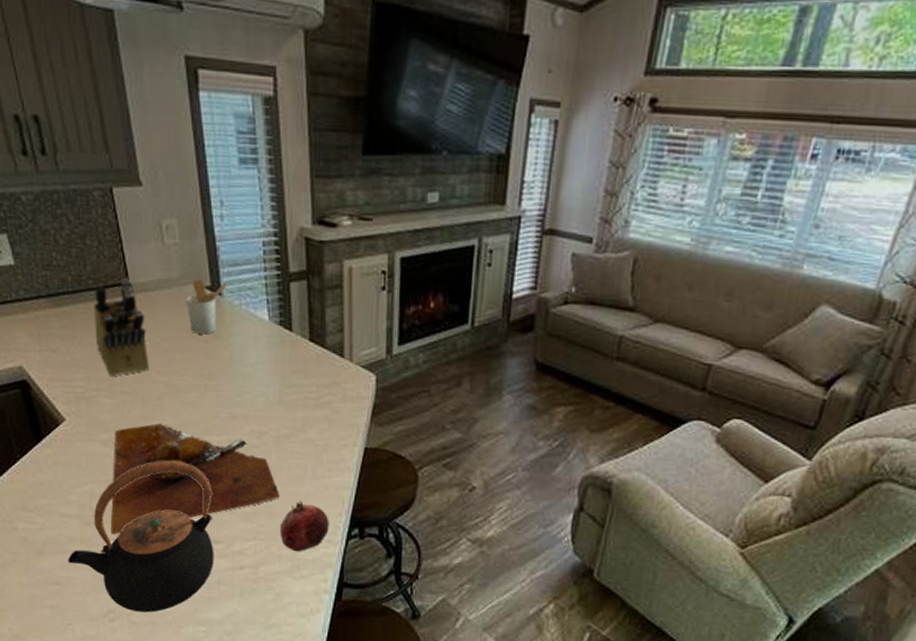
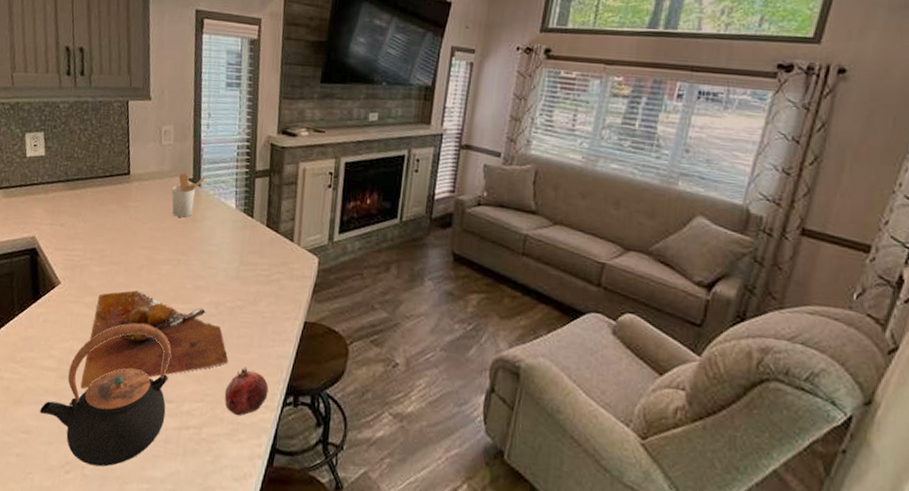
knife block: present [94,277,150,376] -> none [96,169,138,248]

